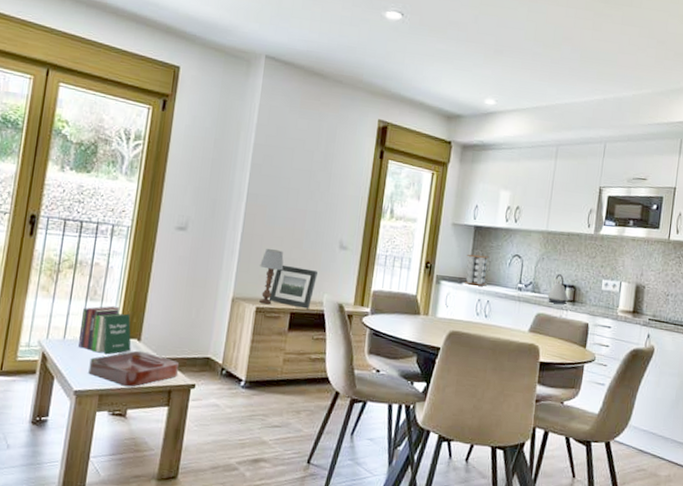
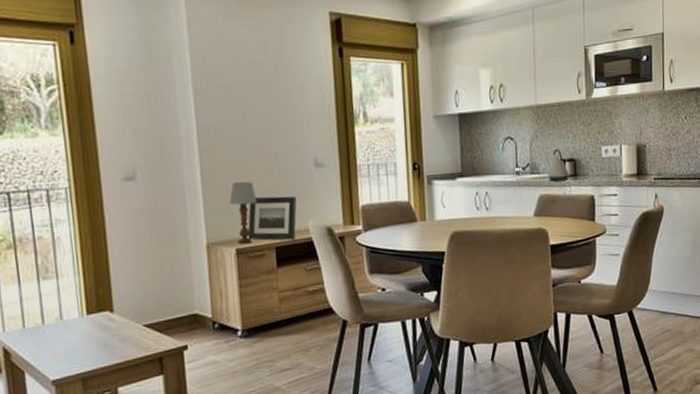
books: present [79,305,132,355] -> none [37,280,105,335]
decorative tray: present [88,350,180,387] -> none [60,322,166,364]
spice rack: present [464,250,489,286] -> none [456,139,482,179]

